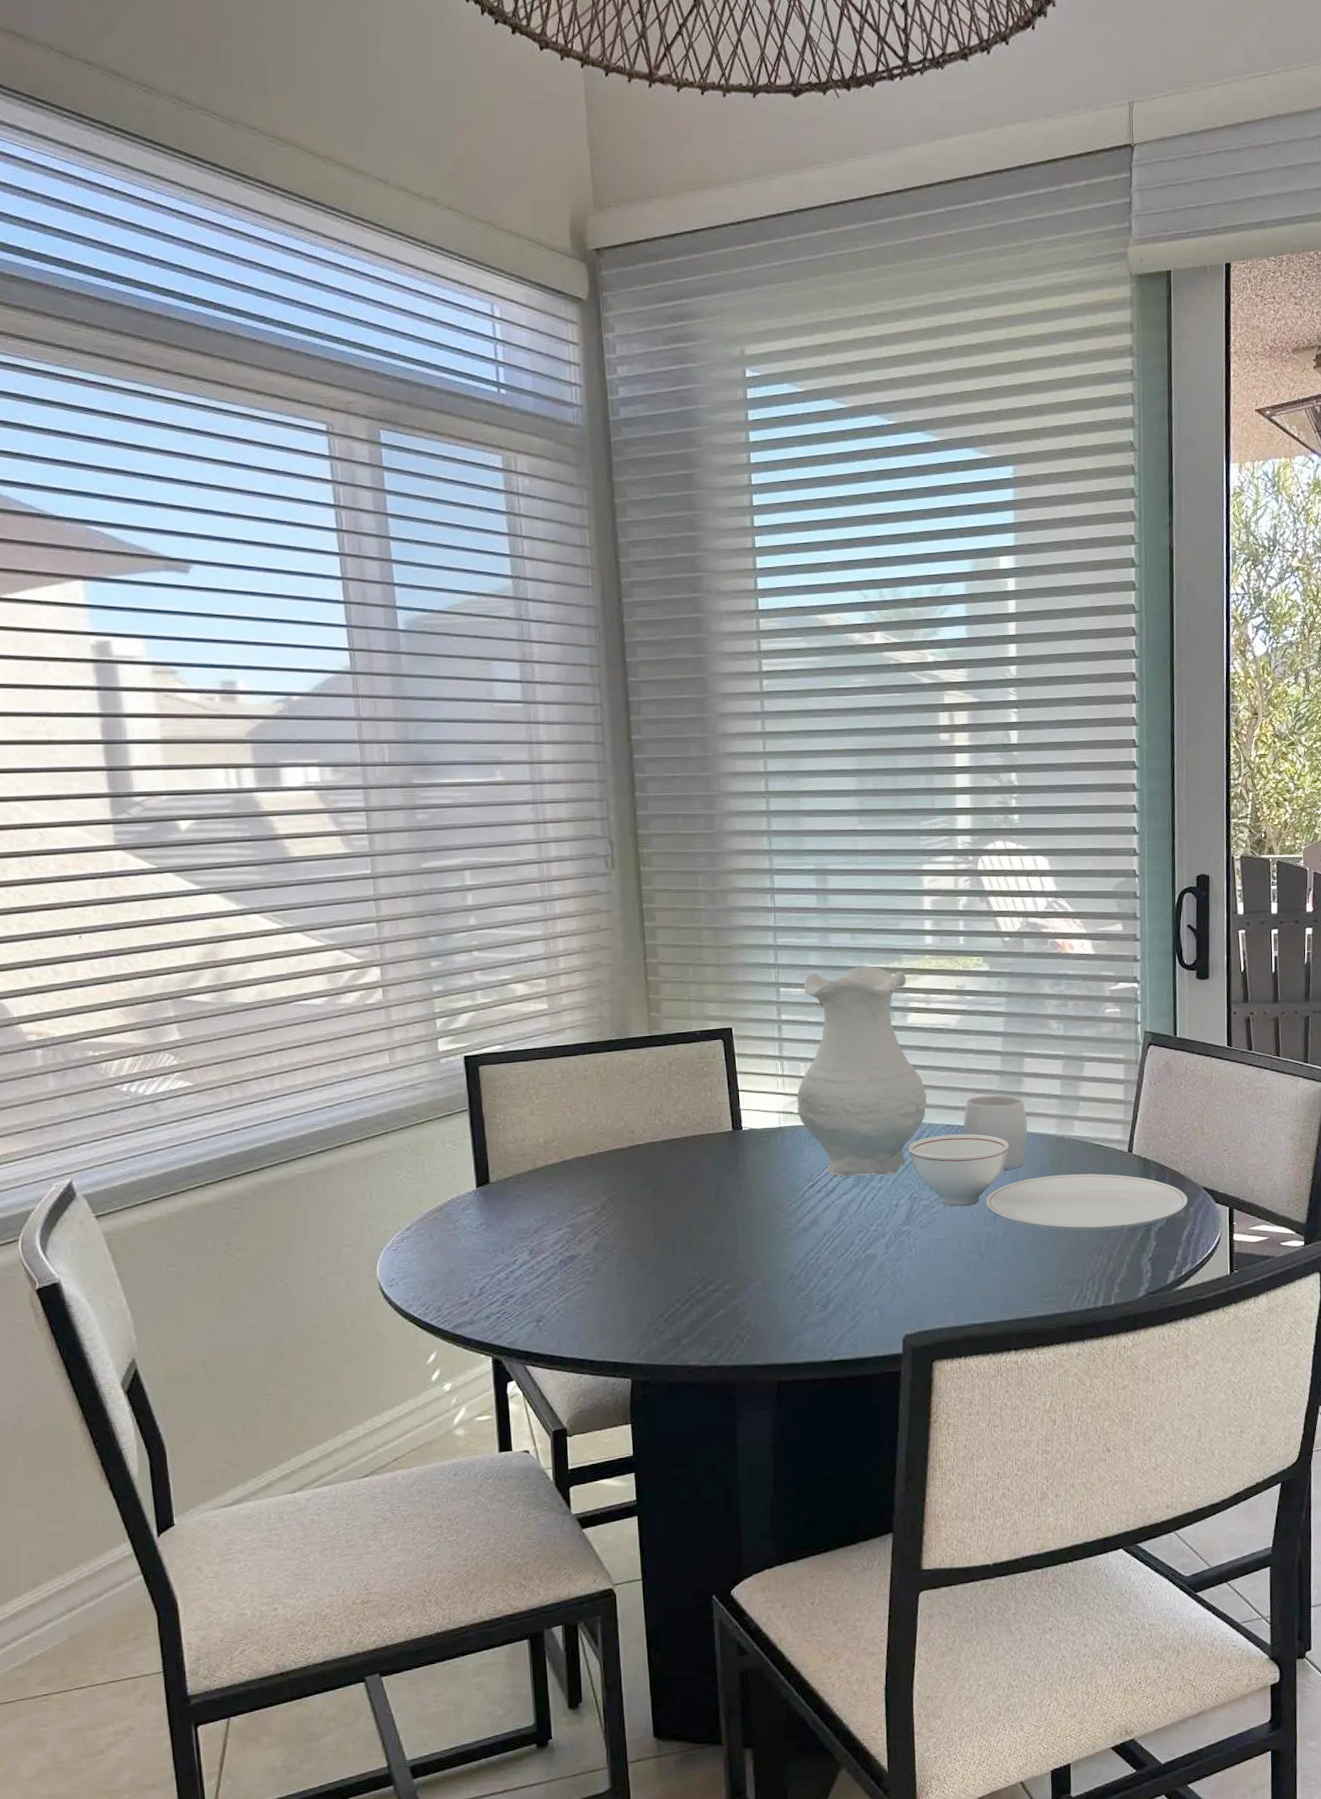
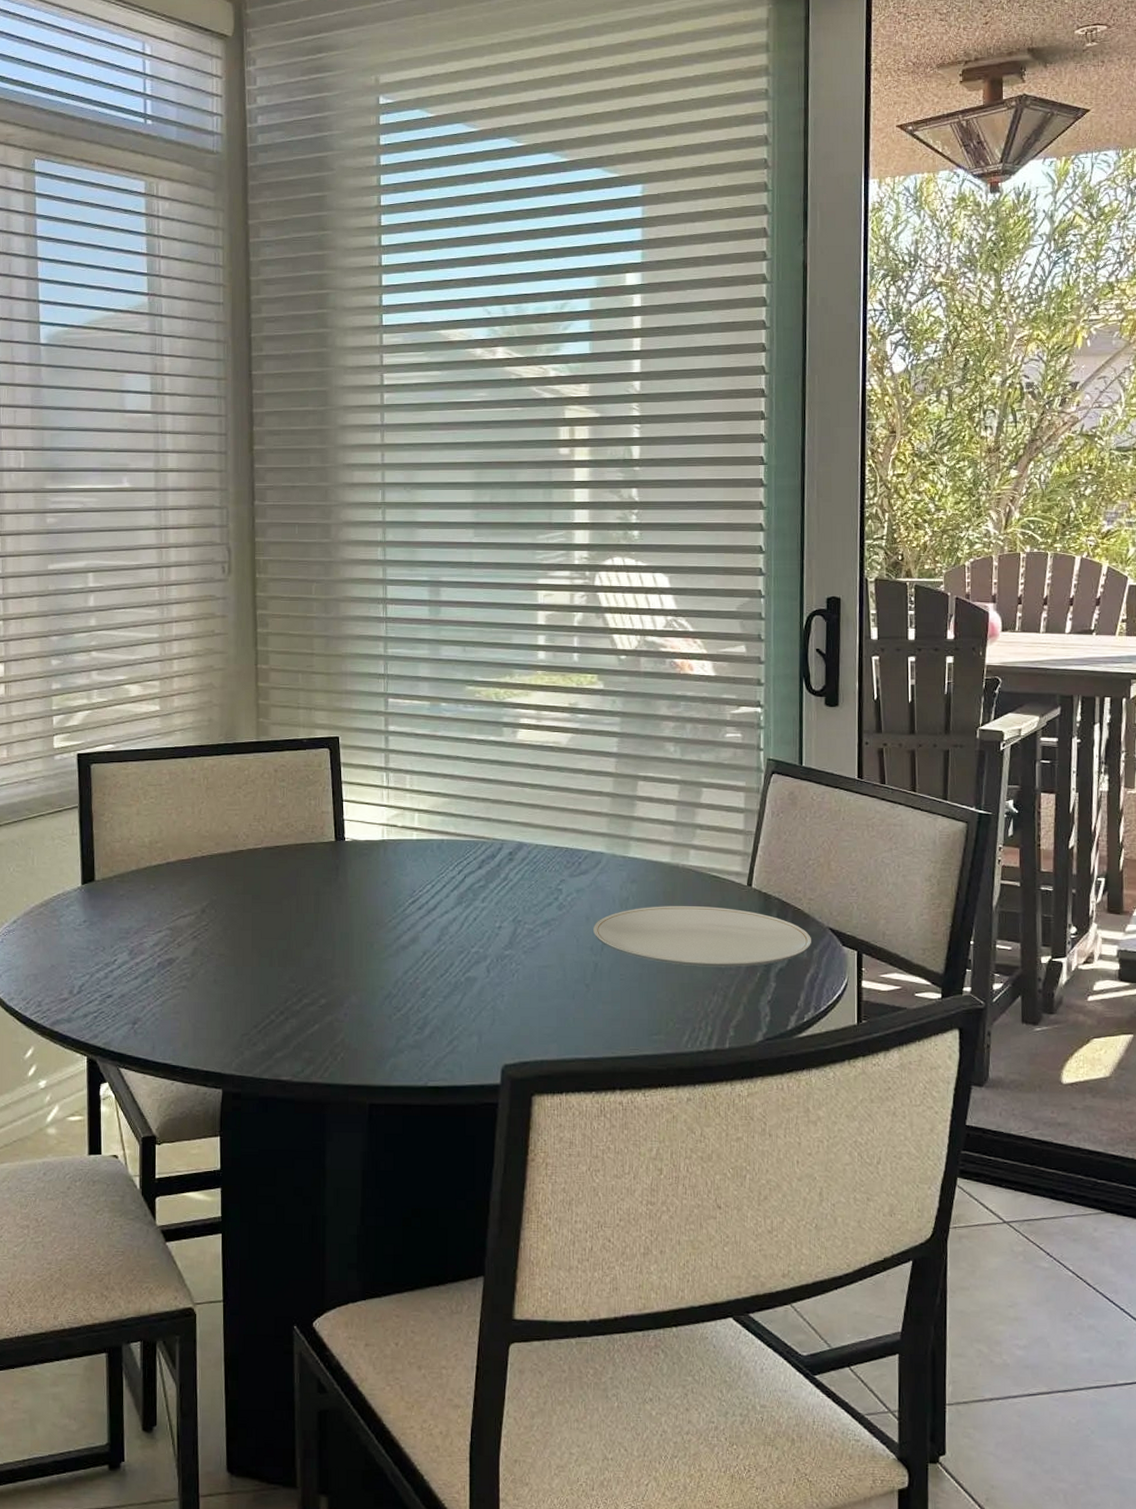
vase: present [796,966,928,1177] -> none [401,680,535,896]
bowl: present [908,1134,1009,1207] -> none [513,857,619,933]
mug: present [964,1095,1028,1170] -> none [572,818,640,897]

